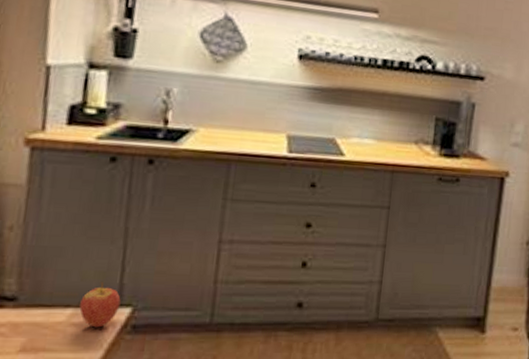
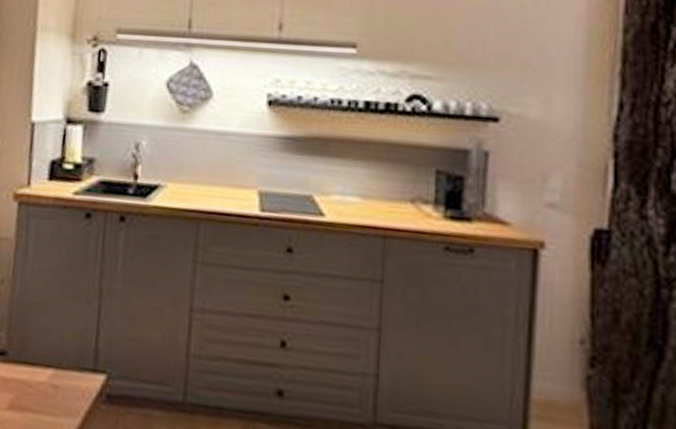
fruit: present [79,281,121,328] -> none [59,342,96,393]

